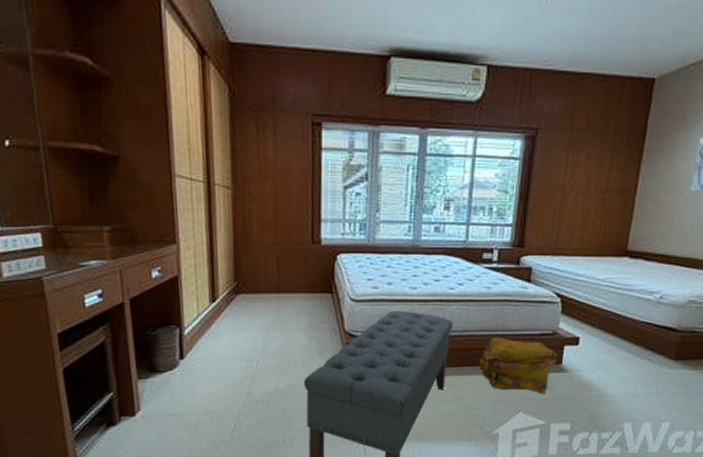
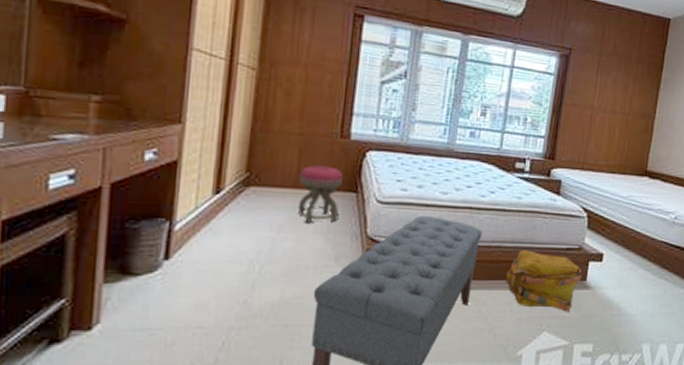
stool: none [280,271,318,323] -> present [297,165,343,223]

